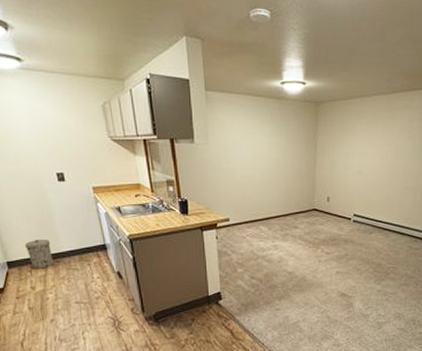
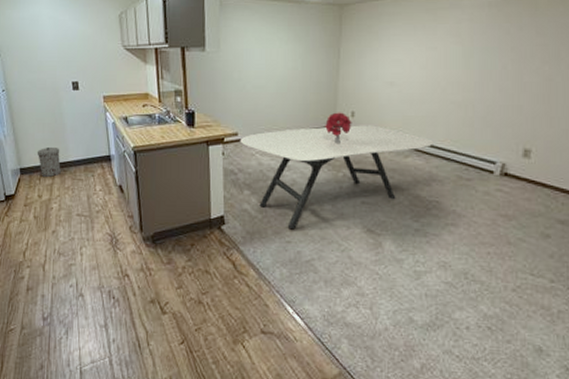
dining table: none [231,208,391,298] -> present [240,125,433,229]
bouquet: none [305,198,328,225] -> present [325,112,352,145]

